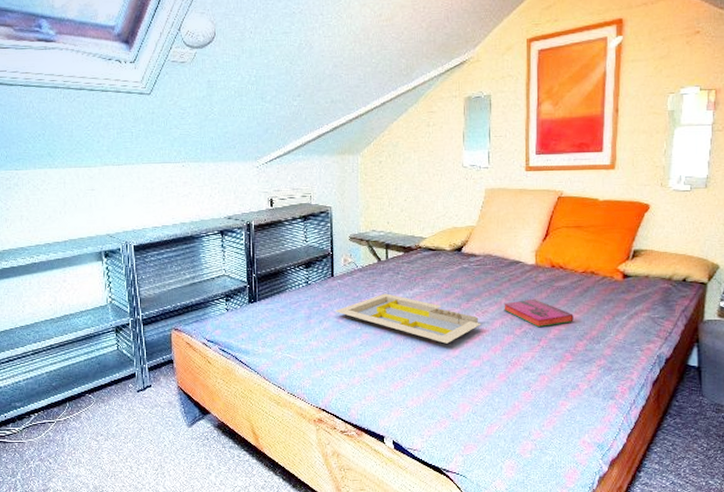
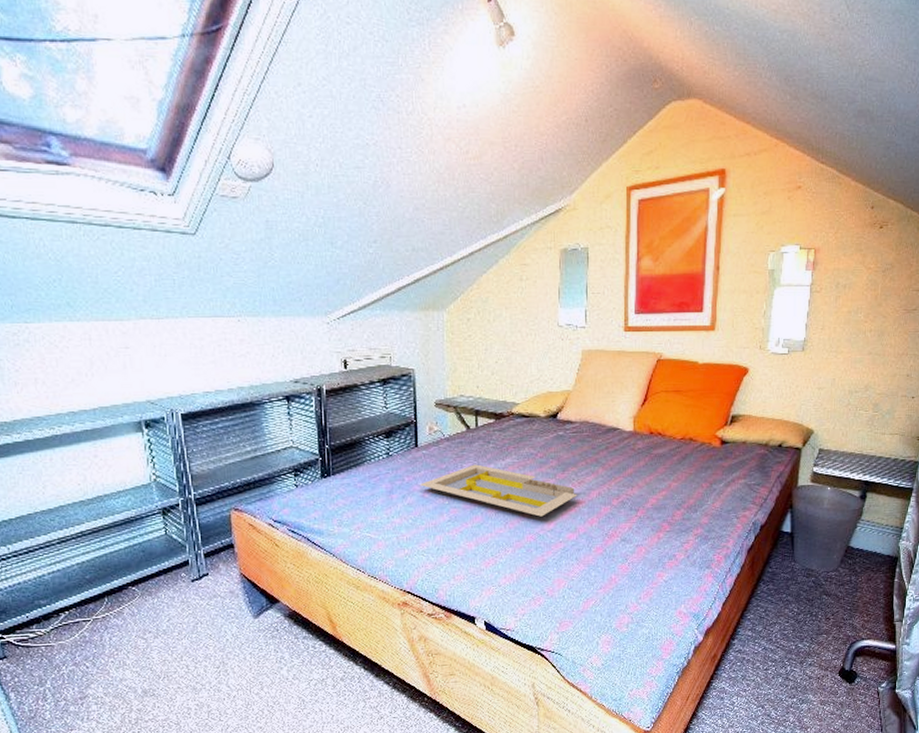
hardback book: present [504,298,574,327] -> none [601,467,672,496]

